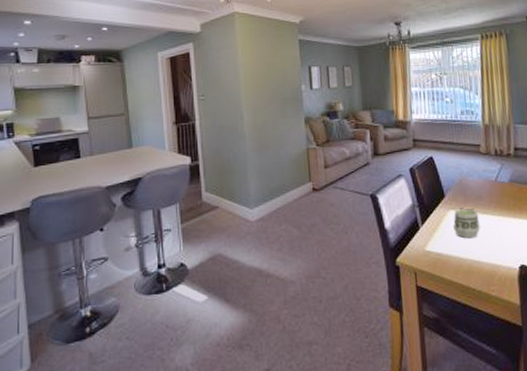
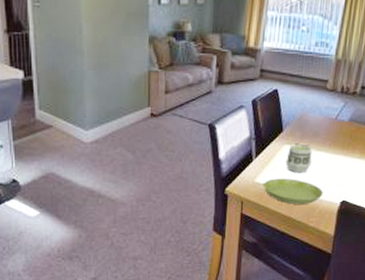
saucer: none [434,244,499,272] -> present [263,178,324,204]

